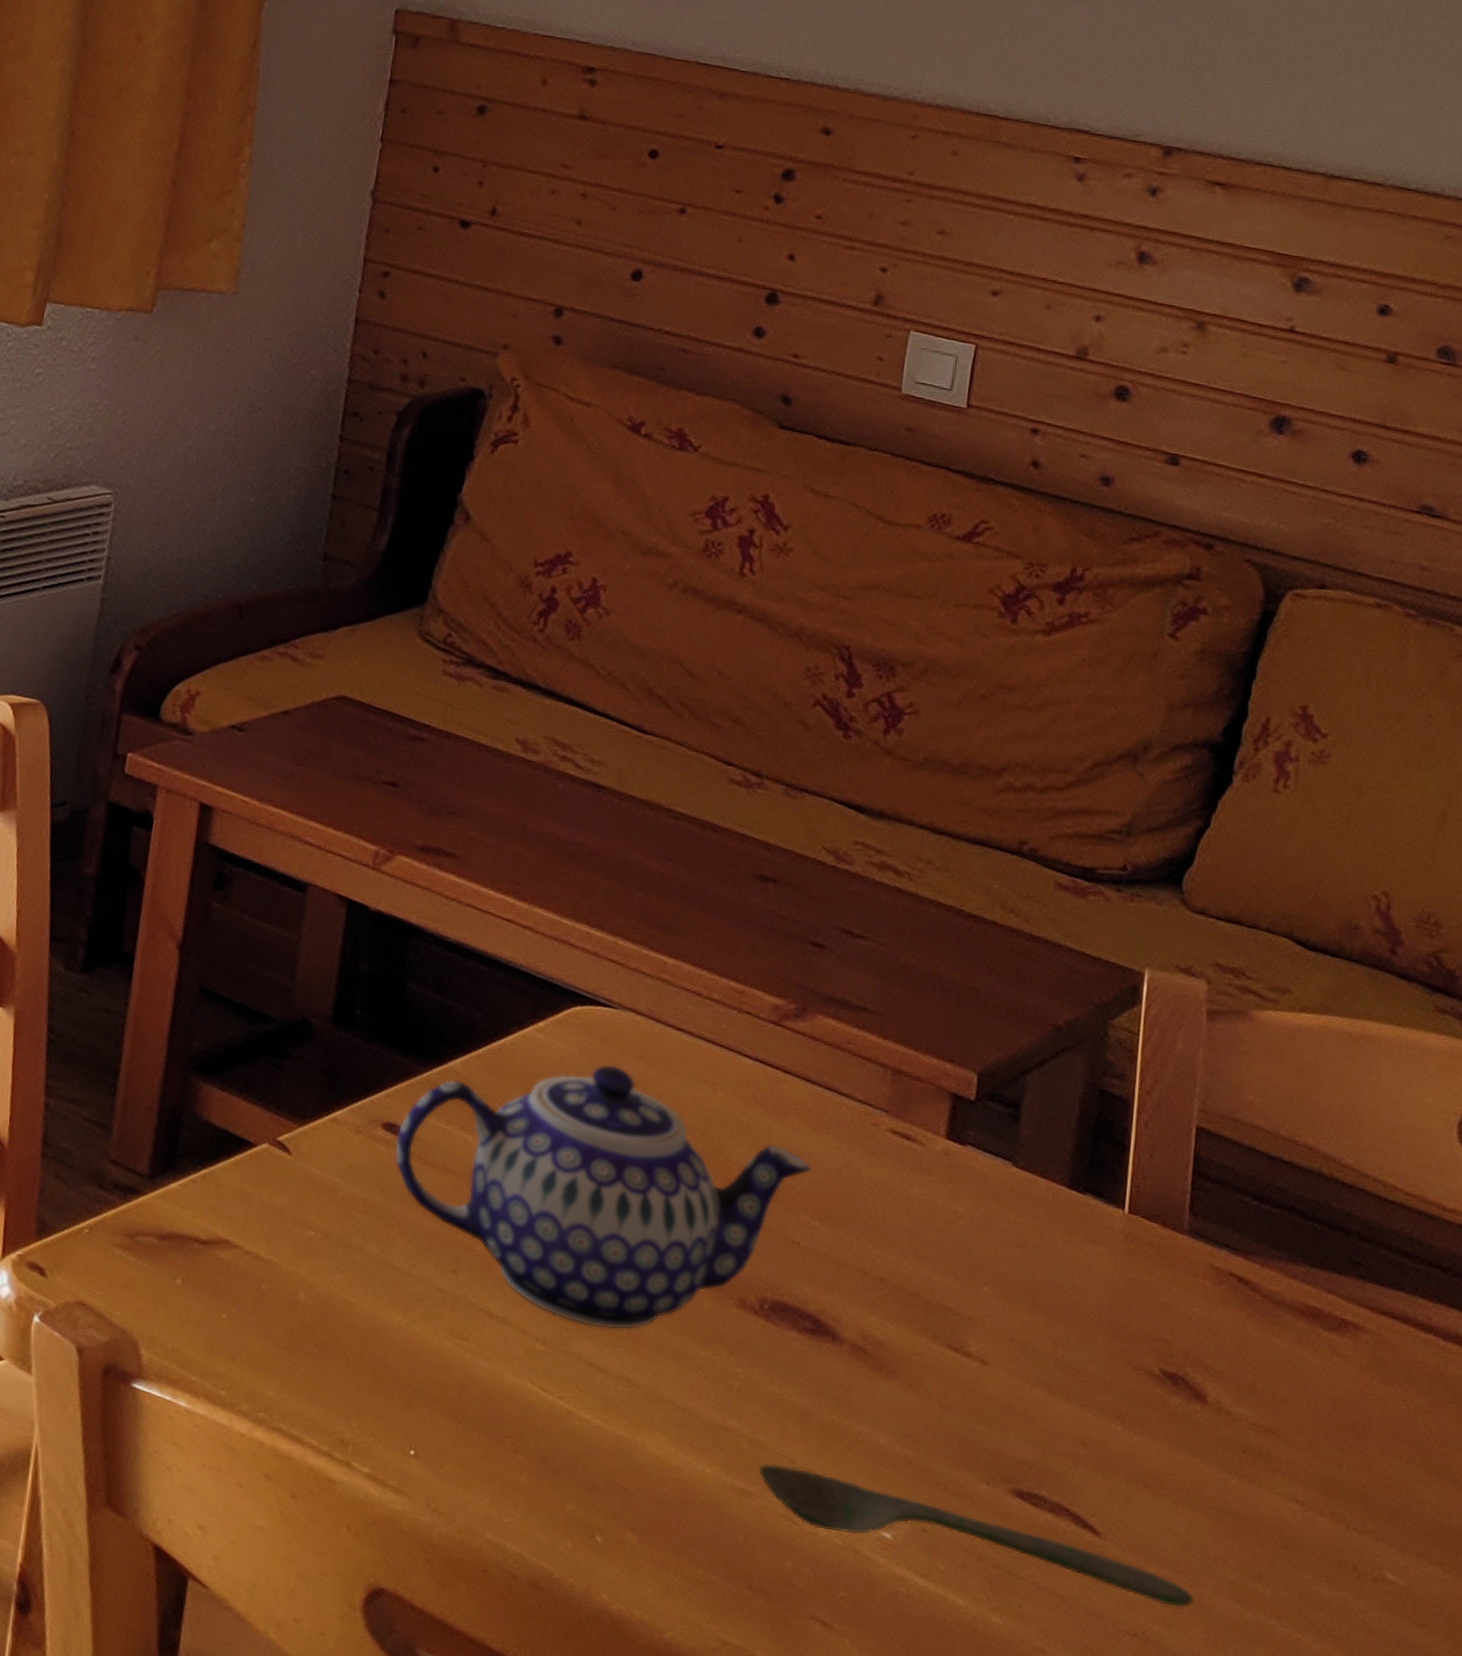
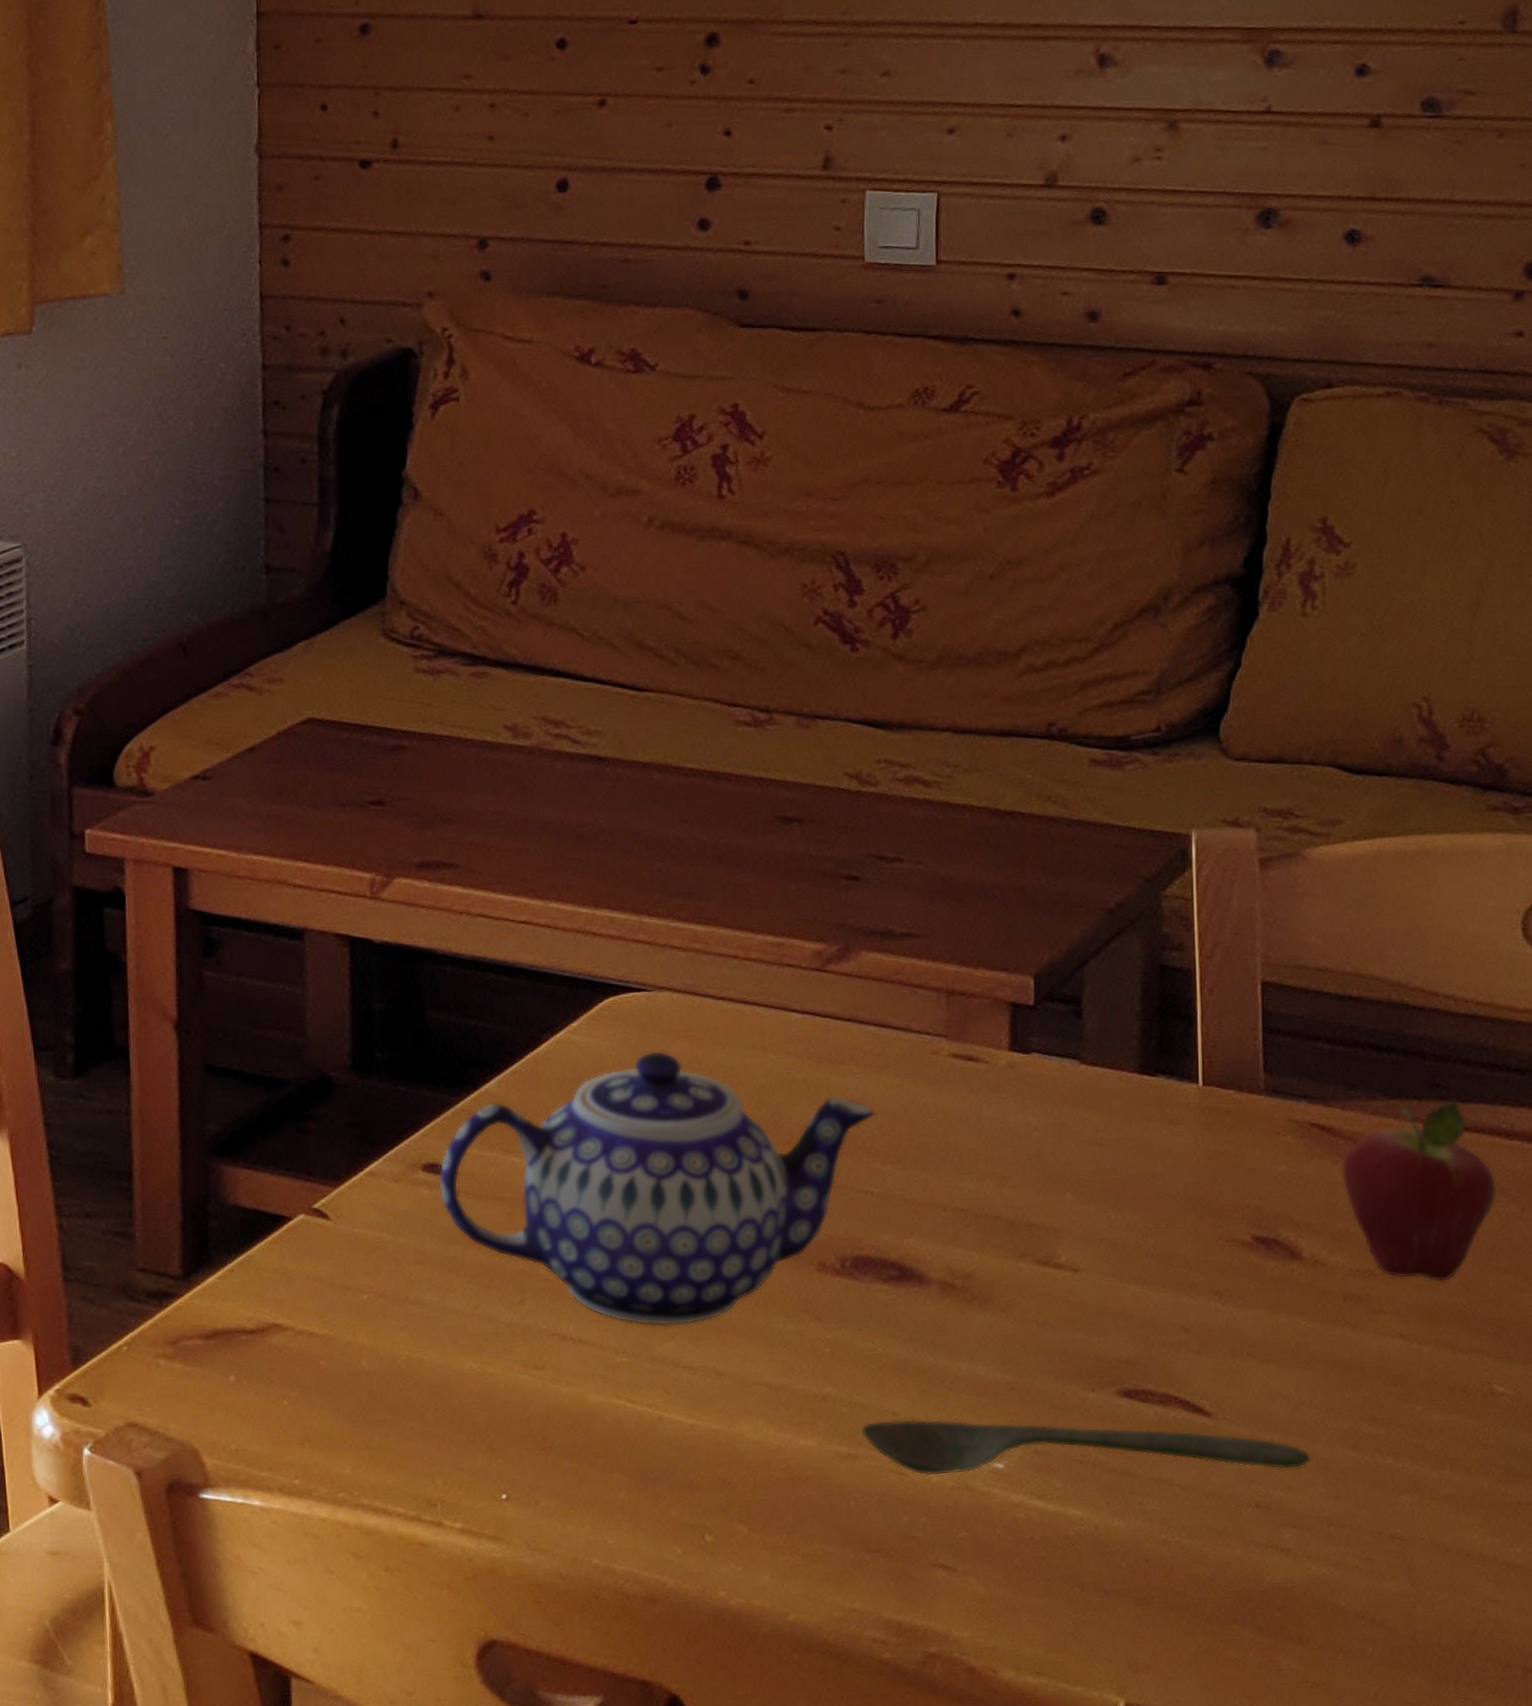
fruit: none [1254,1277,1409,1458] -> present [1341,1098,1497,1283]

